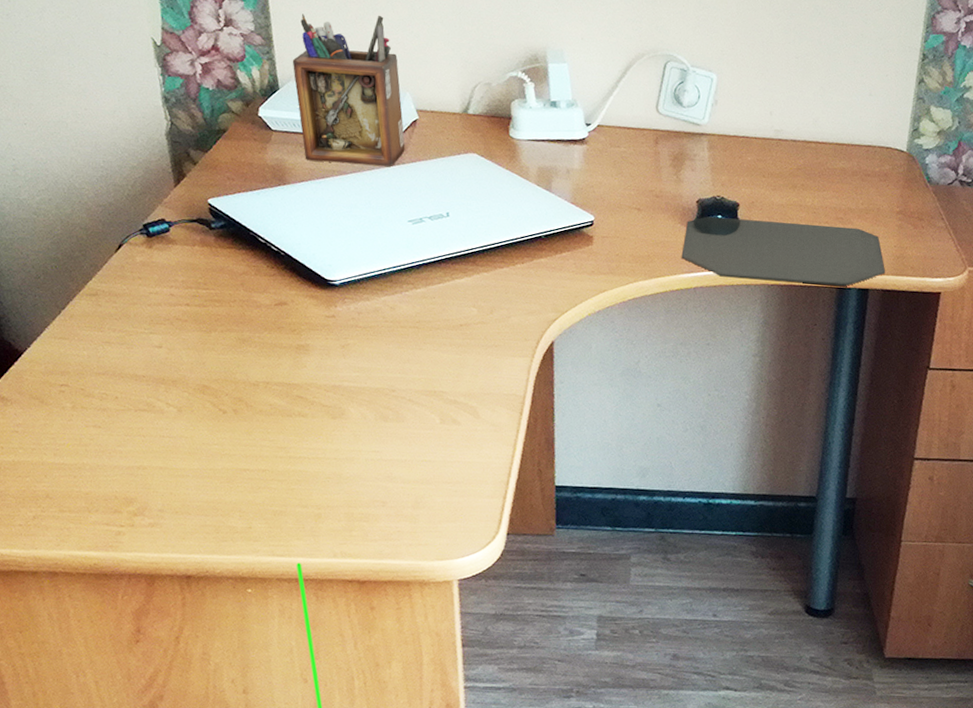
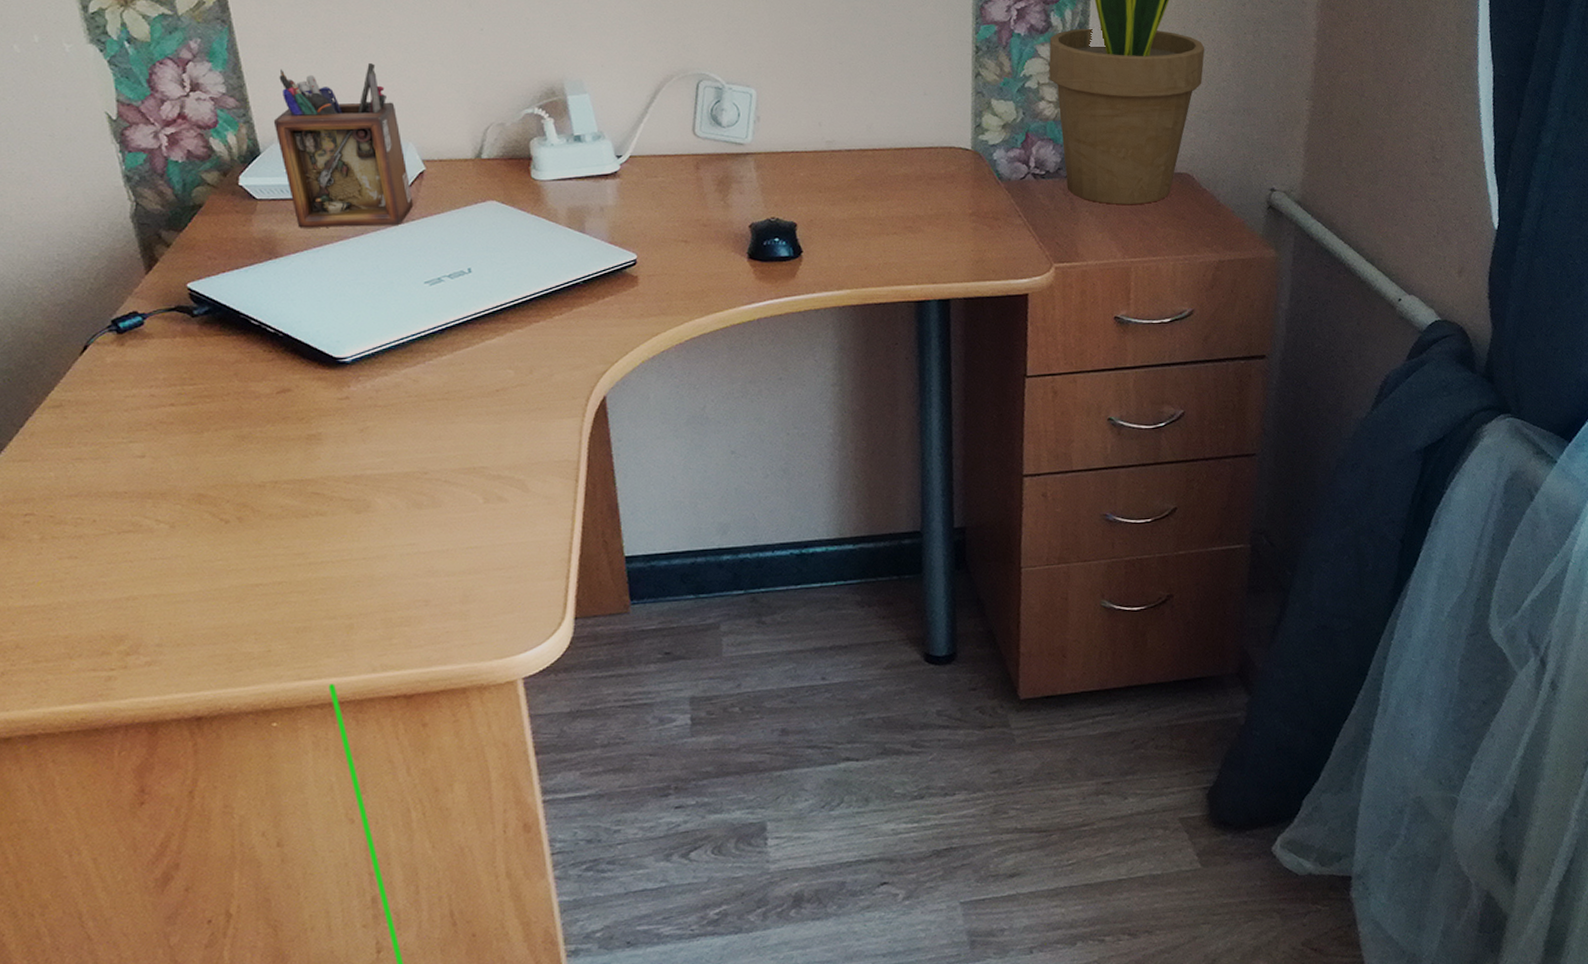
mousepad: present [681,216,886,286] -> none [739,235,966,304]

